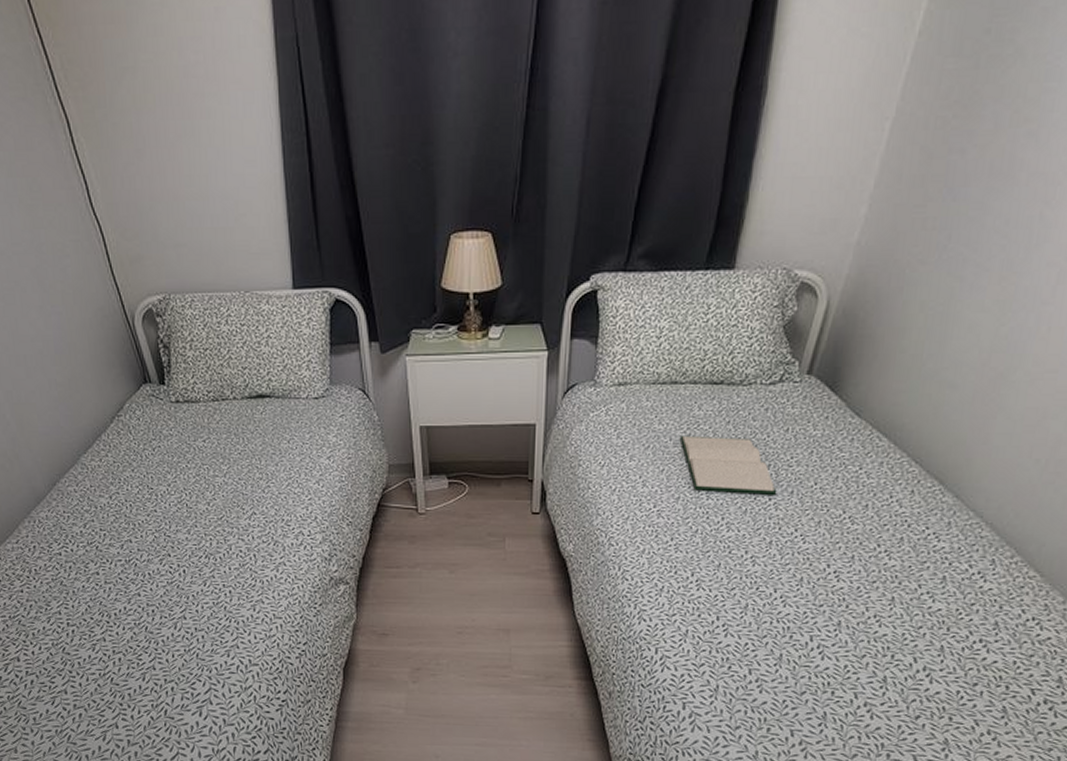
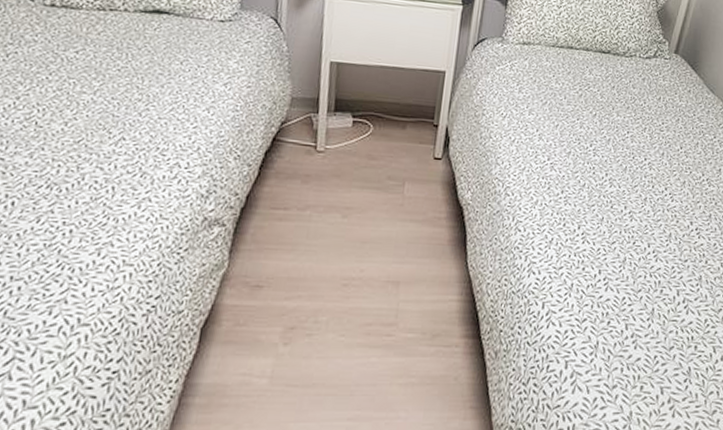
hardback book: present [679,435,777,495] -> none [572,95,651,156]

